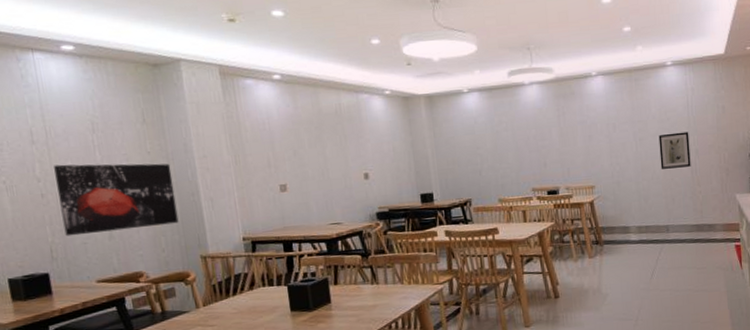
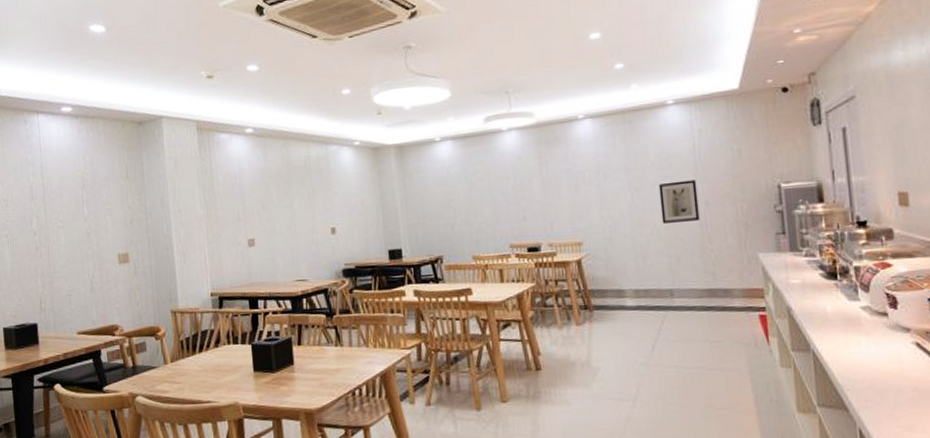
wall art: present [54,163,179,237] -> none [48,218,153,288]

